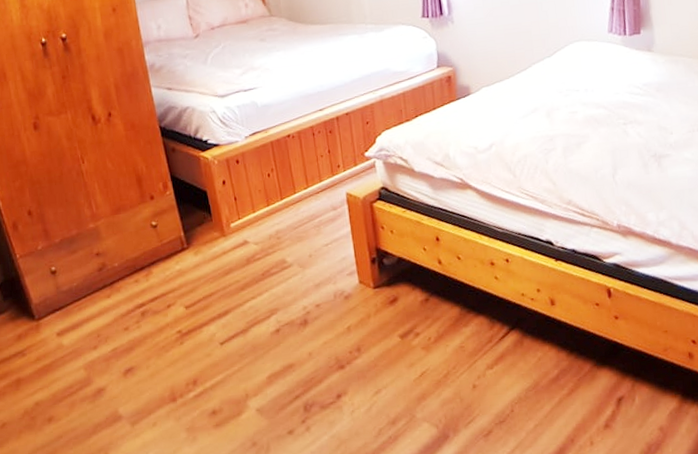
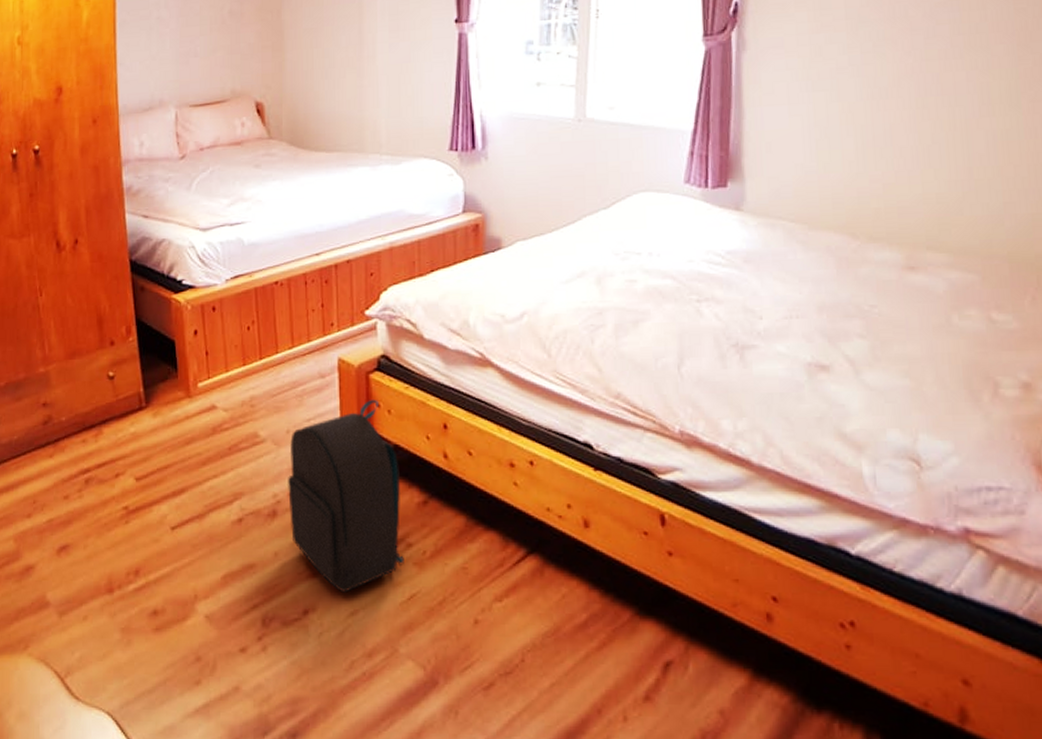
backpack: none [312,223,414,378] -> present [288,400,404,593]

